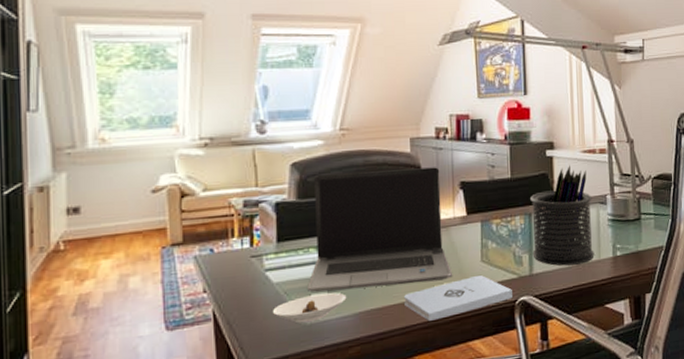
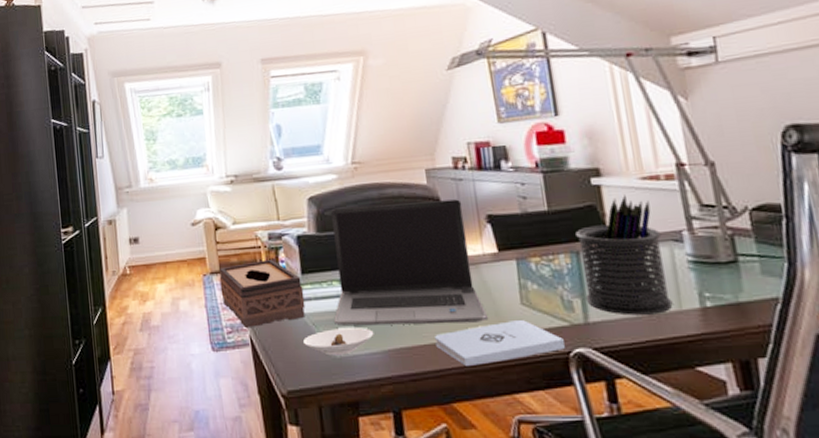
tissue box: none [182,227,278,303] -> present [219,259,306,329]

